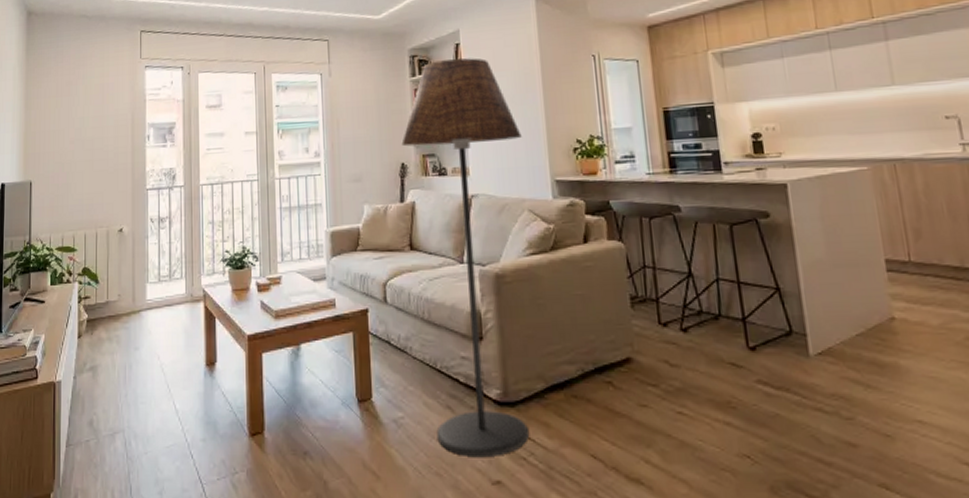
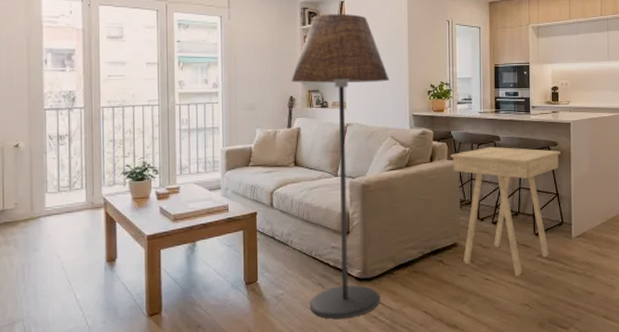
side table: none [611,220,778,412] -> present [450,146,562,277]

